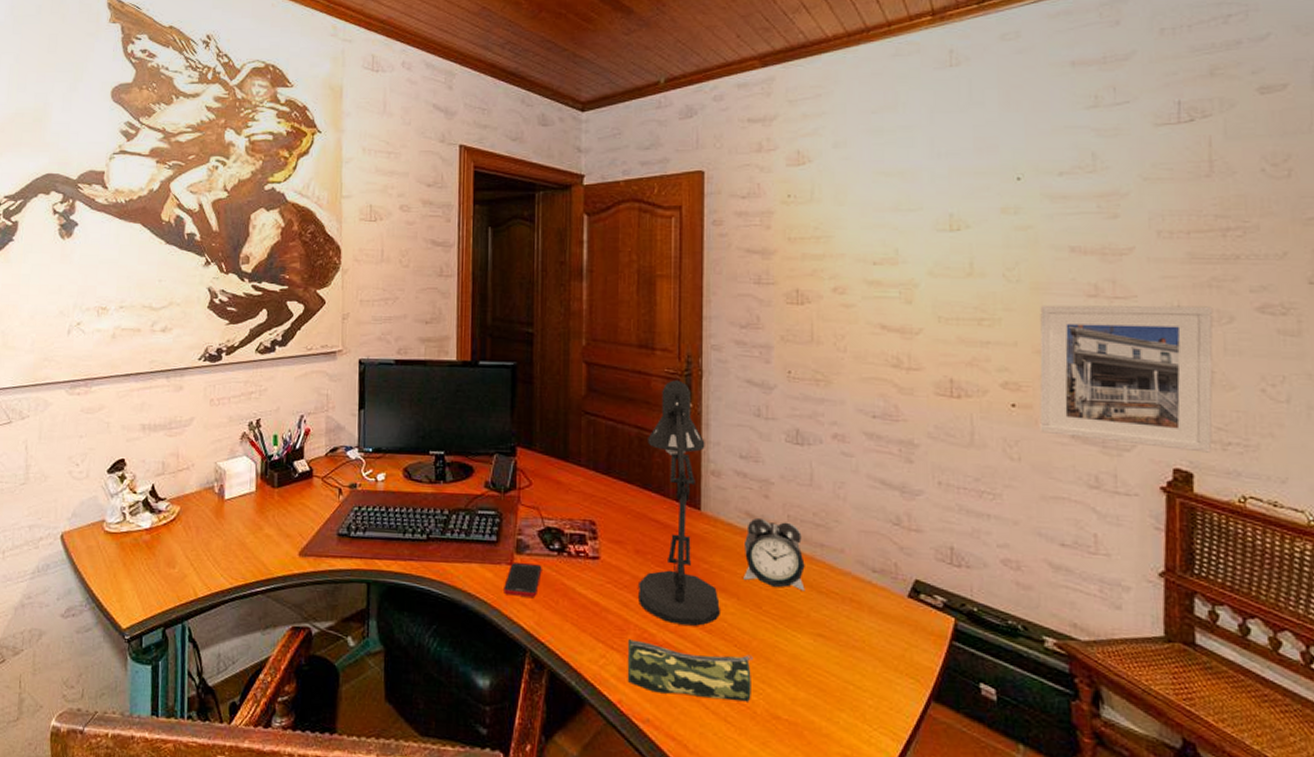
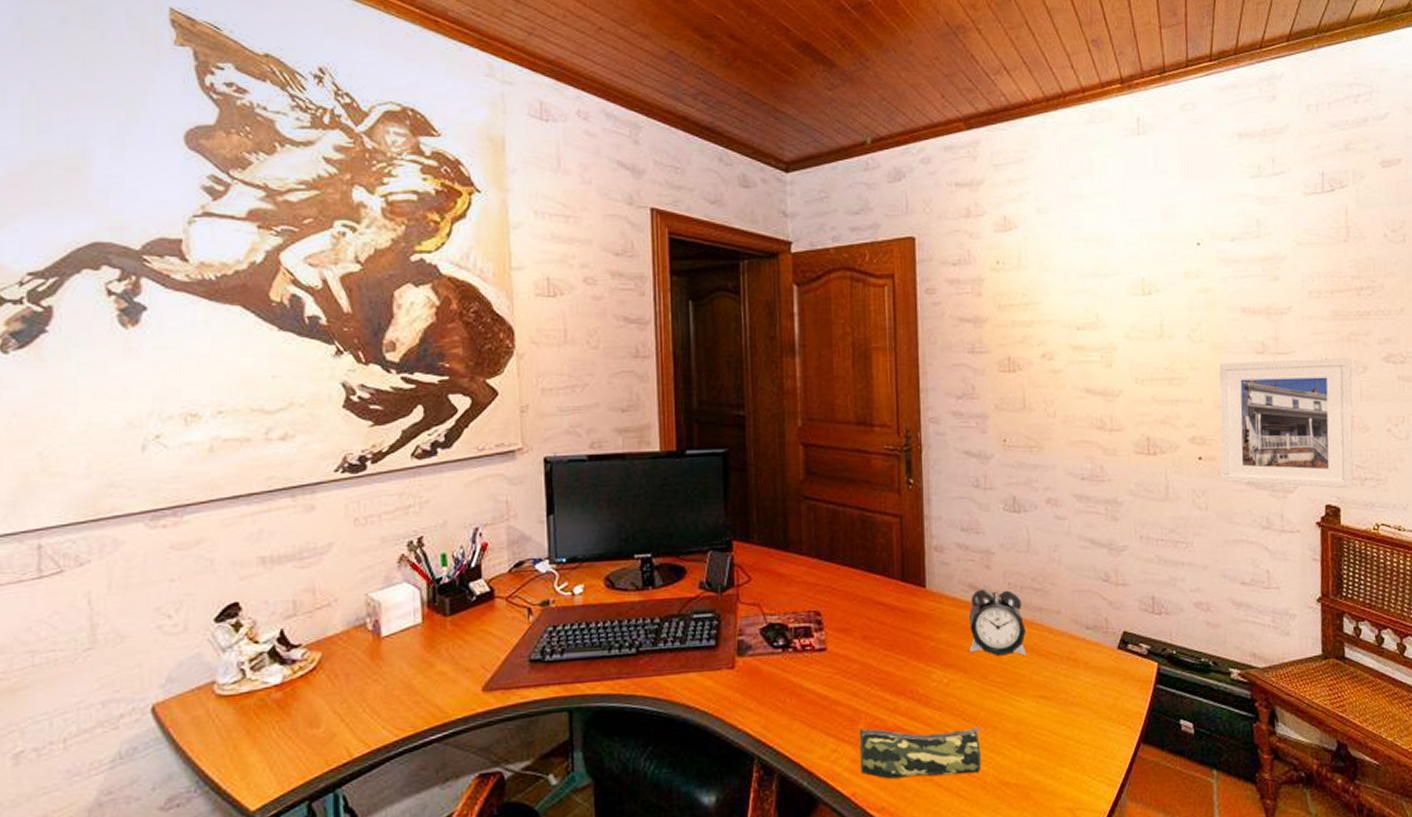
cell phone: present [504,561,542,597] -> none [726,664,767,702]
desk lamp: present [638,380,720,626] -> none [867,456,948,707]

